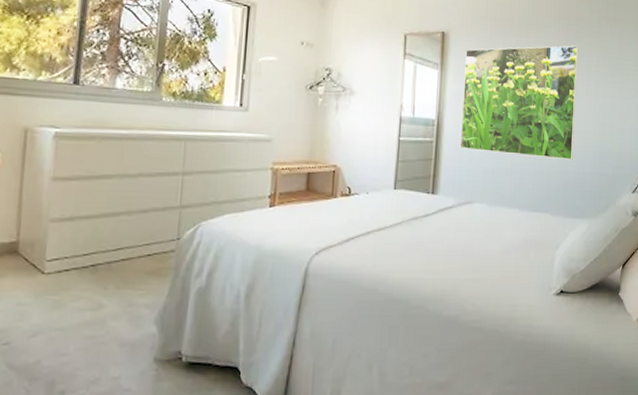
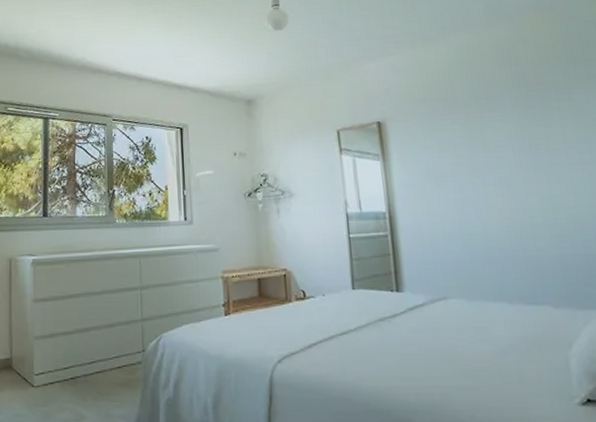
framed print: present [459,45,579,160] -> none [408,112,568,242]

